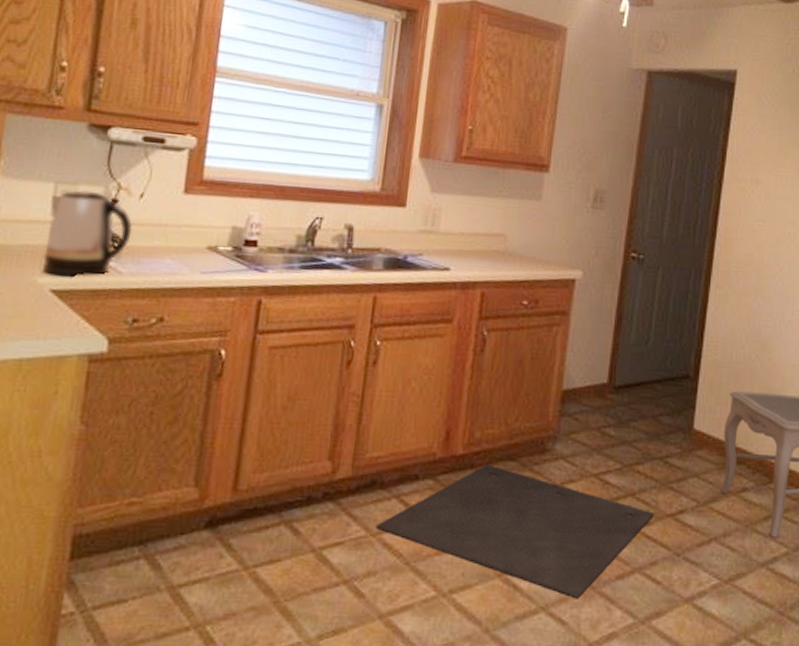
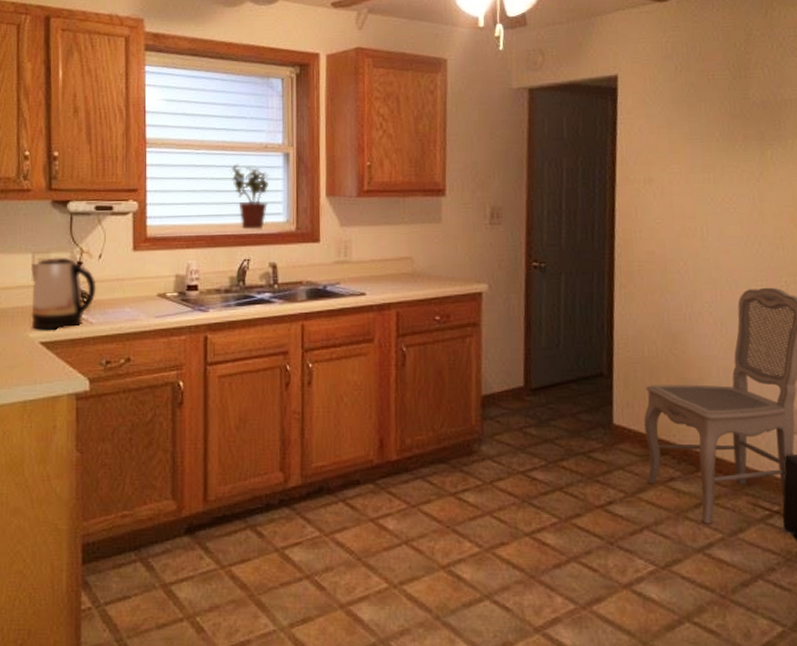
potted plant: none [312,109,358,186] -> present [229,164,270,230]
door mat: present [375,464,654,599] -> none [327,467,583,587]

